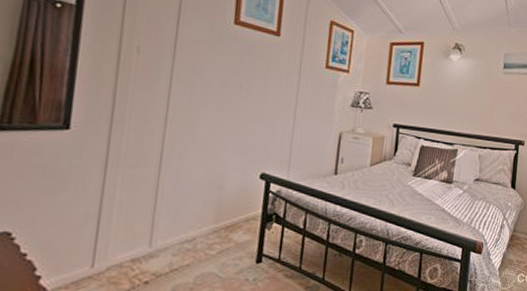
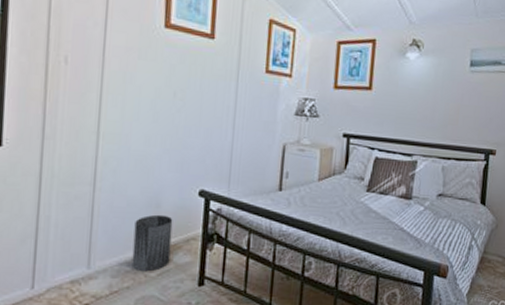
trash can: none [192,195,235,250] -> present [131,214,173,272]

